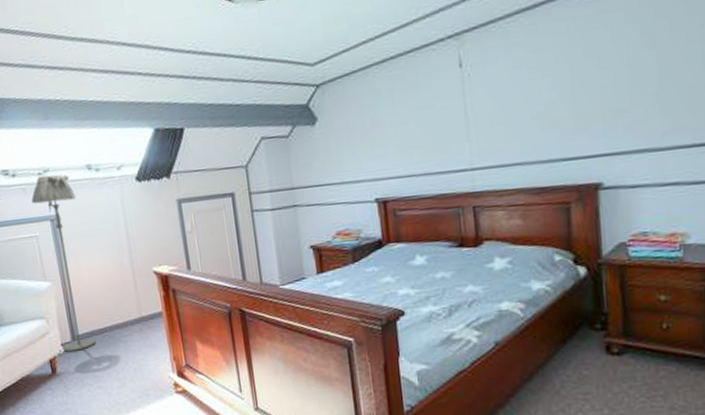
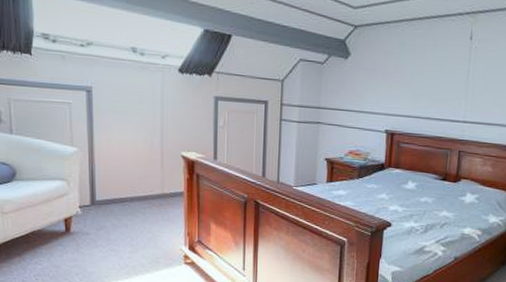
floor lamp: present [31,173,96,352] -> none [70,47,117,215]

